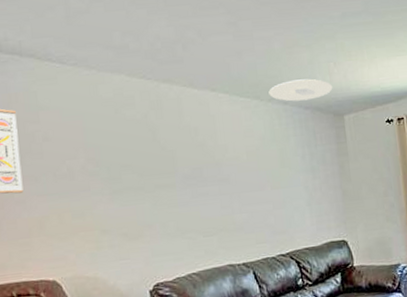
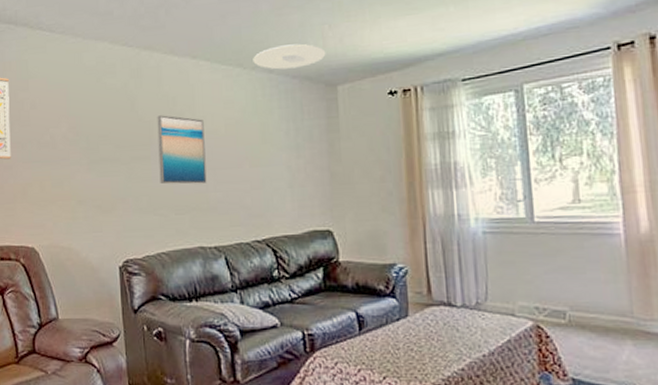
wall art: none [180,144,232,209] -> present [157,115,207,184]

